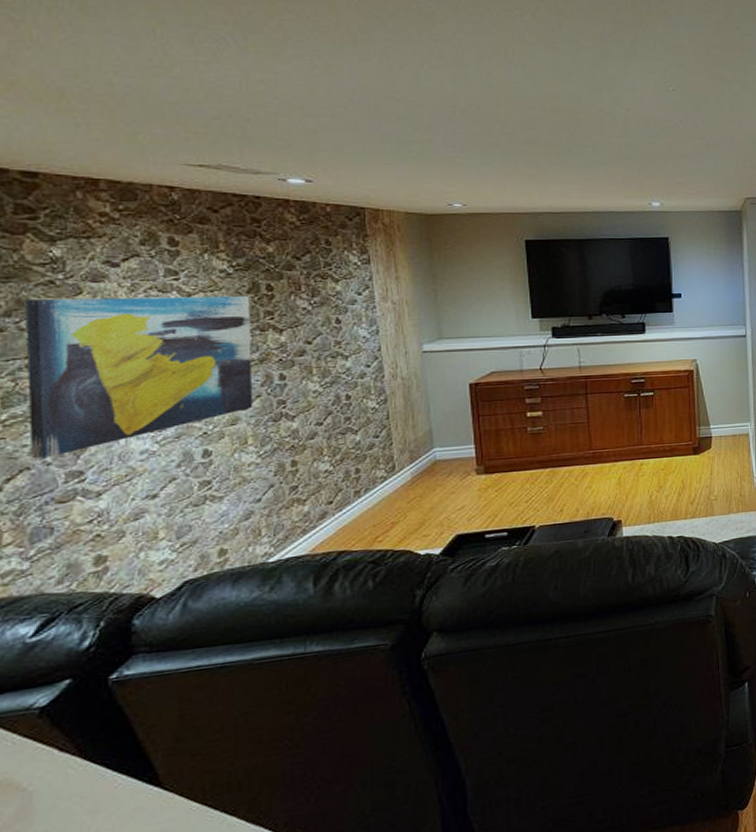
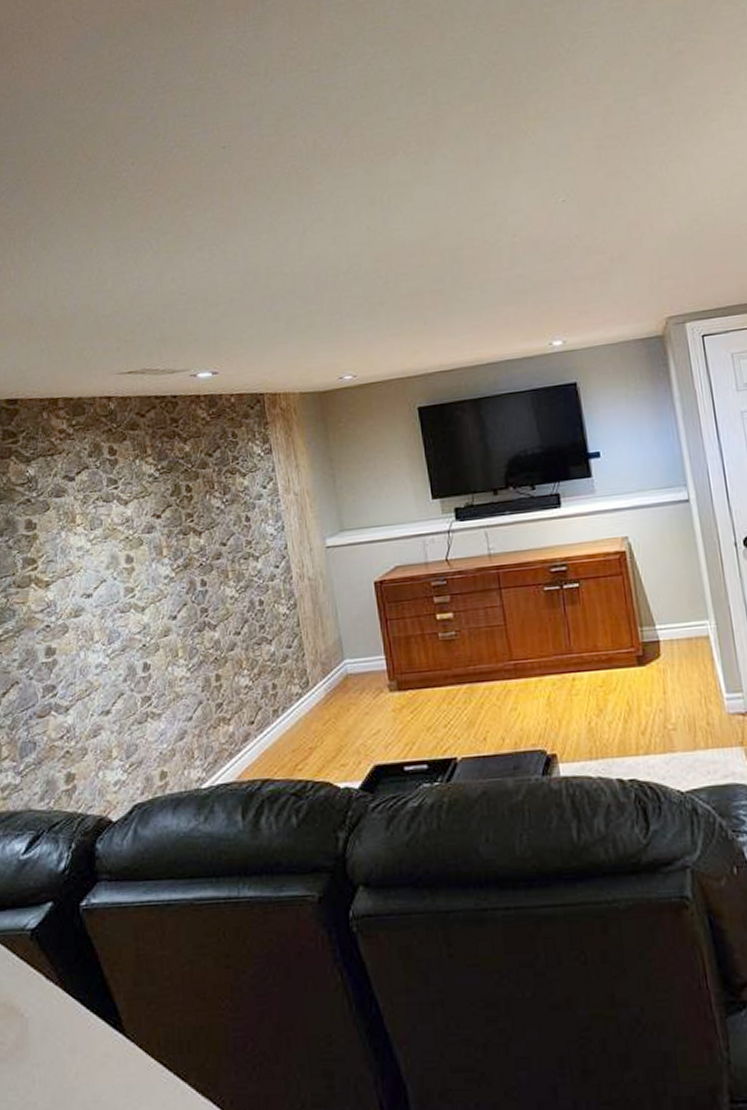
wall art: present [24,297,253,459] -> none [11,499,181,674]

